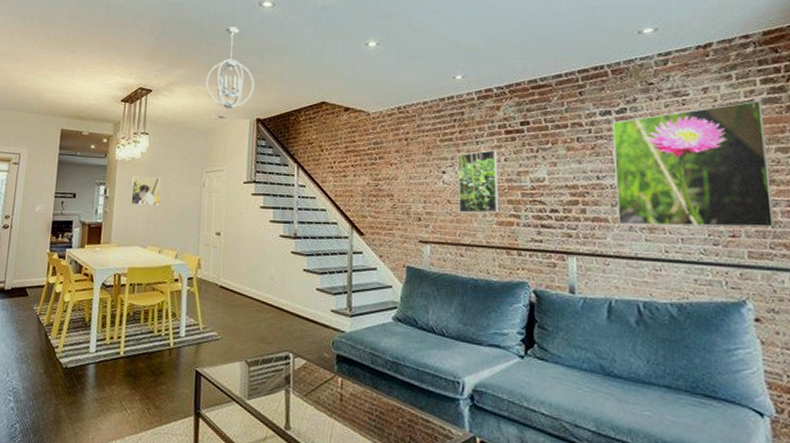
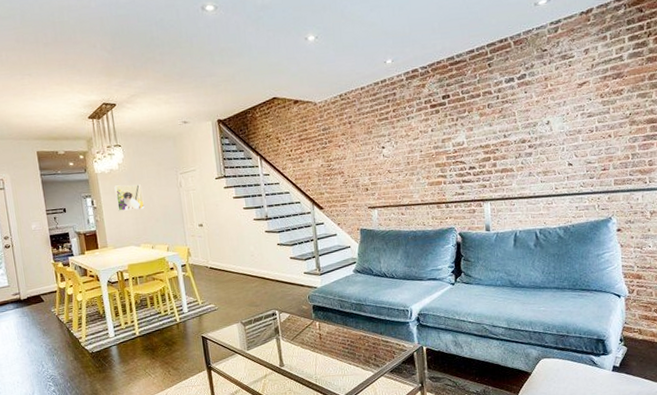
chandelier: present [206,27,255,111] -> none [164,33,211,116]
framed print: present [457,150,499,214] -> none [393,123,430,180]
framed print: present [611,101,774,228] -> none [514,56,634,173]

